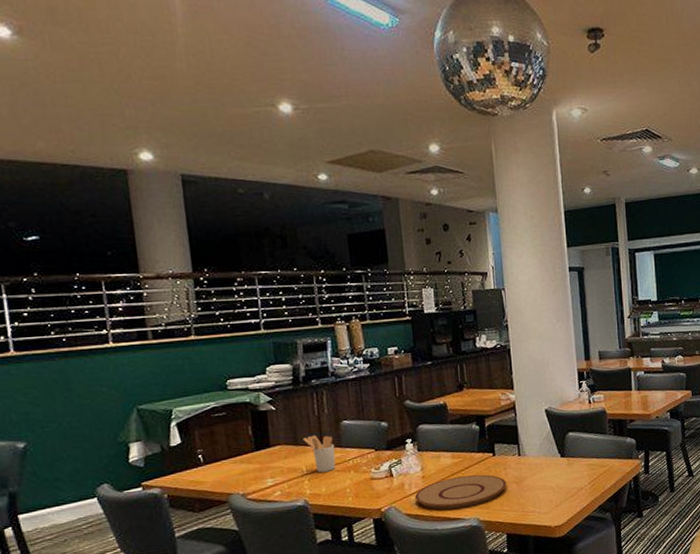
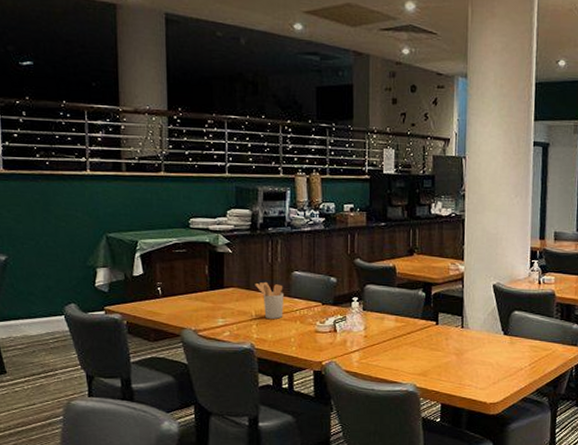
plate: present [415,474,507,510] -> none [356,341,447,372]

